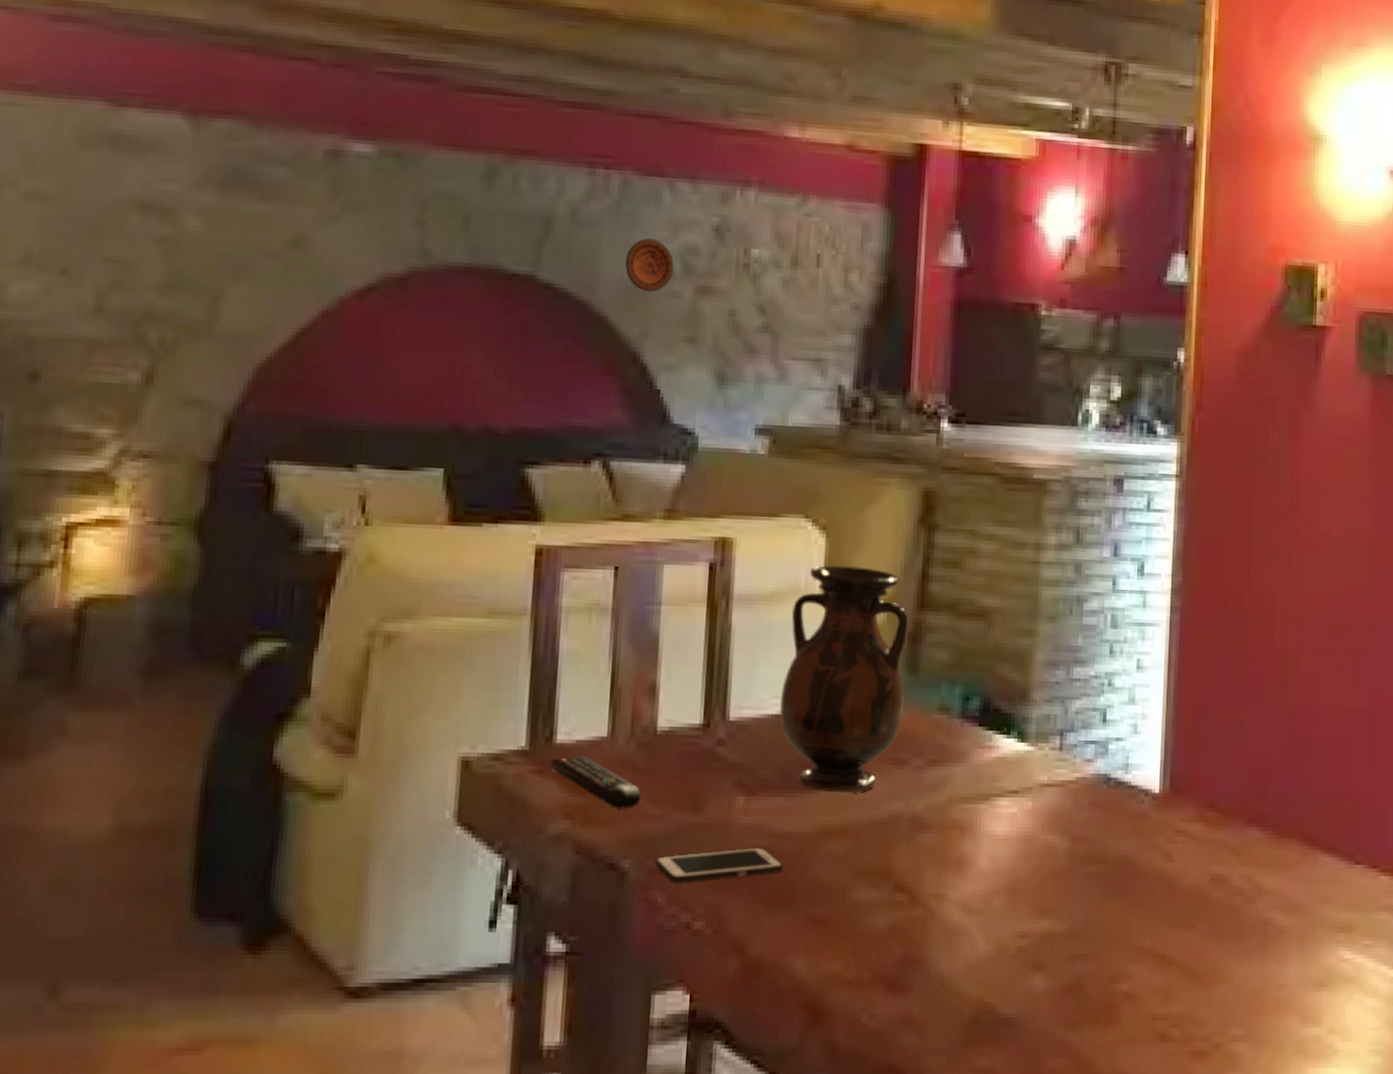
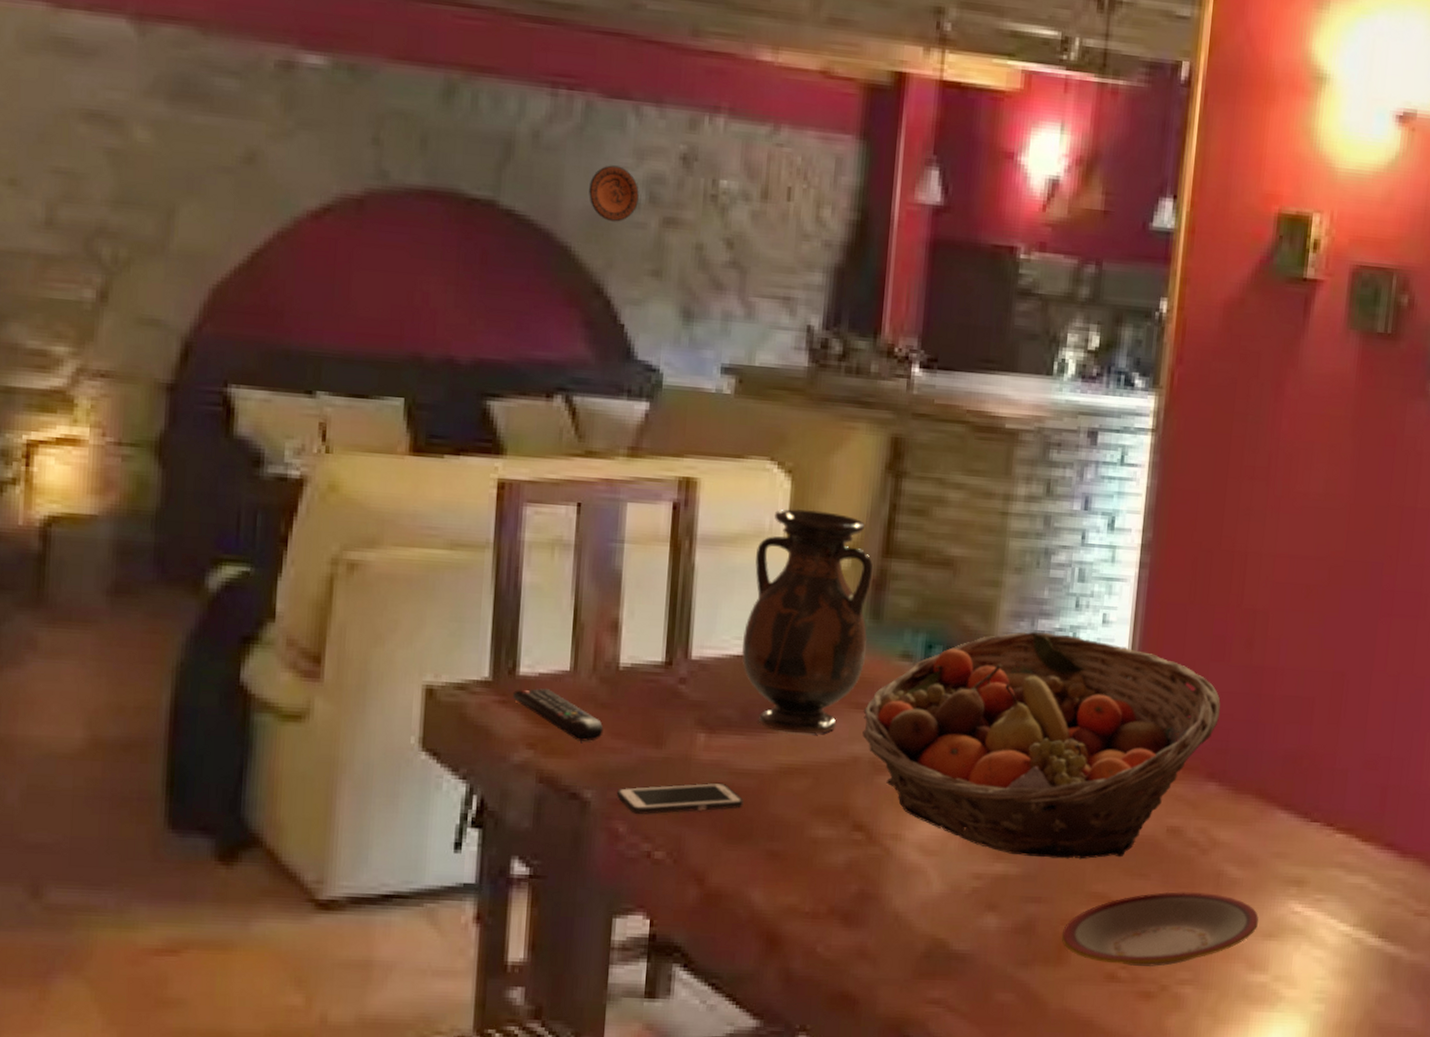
fruit basket: none [902,679,1258,913] -> present [862,631,1221,860]
plate: none [1110,942,1309,1025] -> present [1061,891,1259,967]

